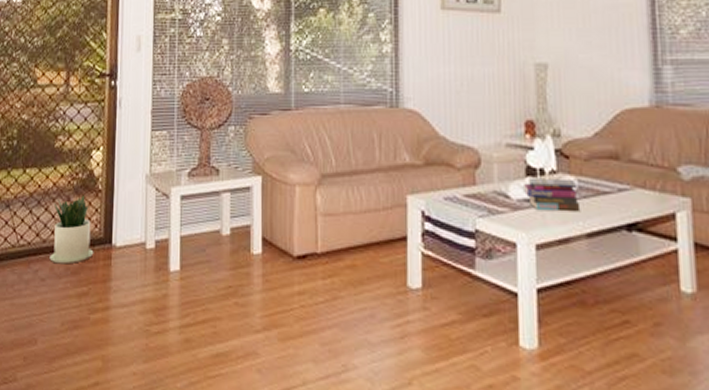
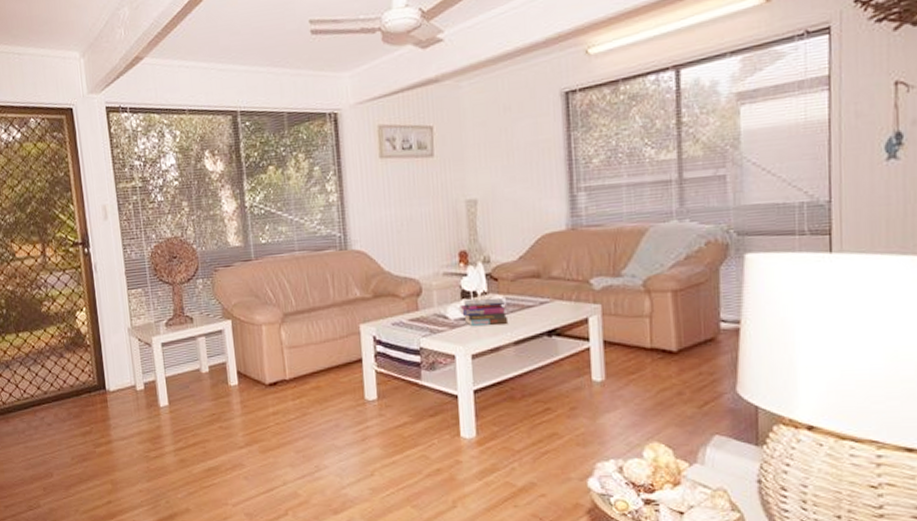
planter: present [49,195,94,265] -> none [48,350,91,411]

